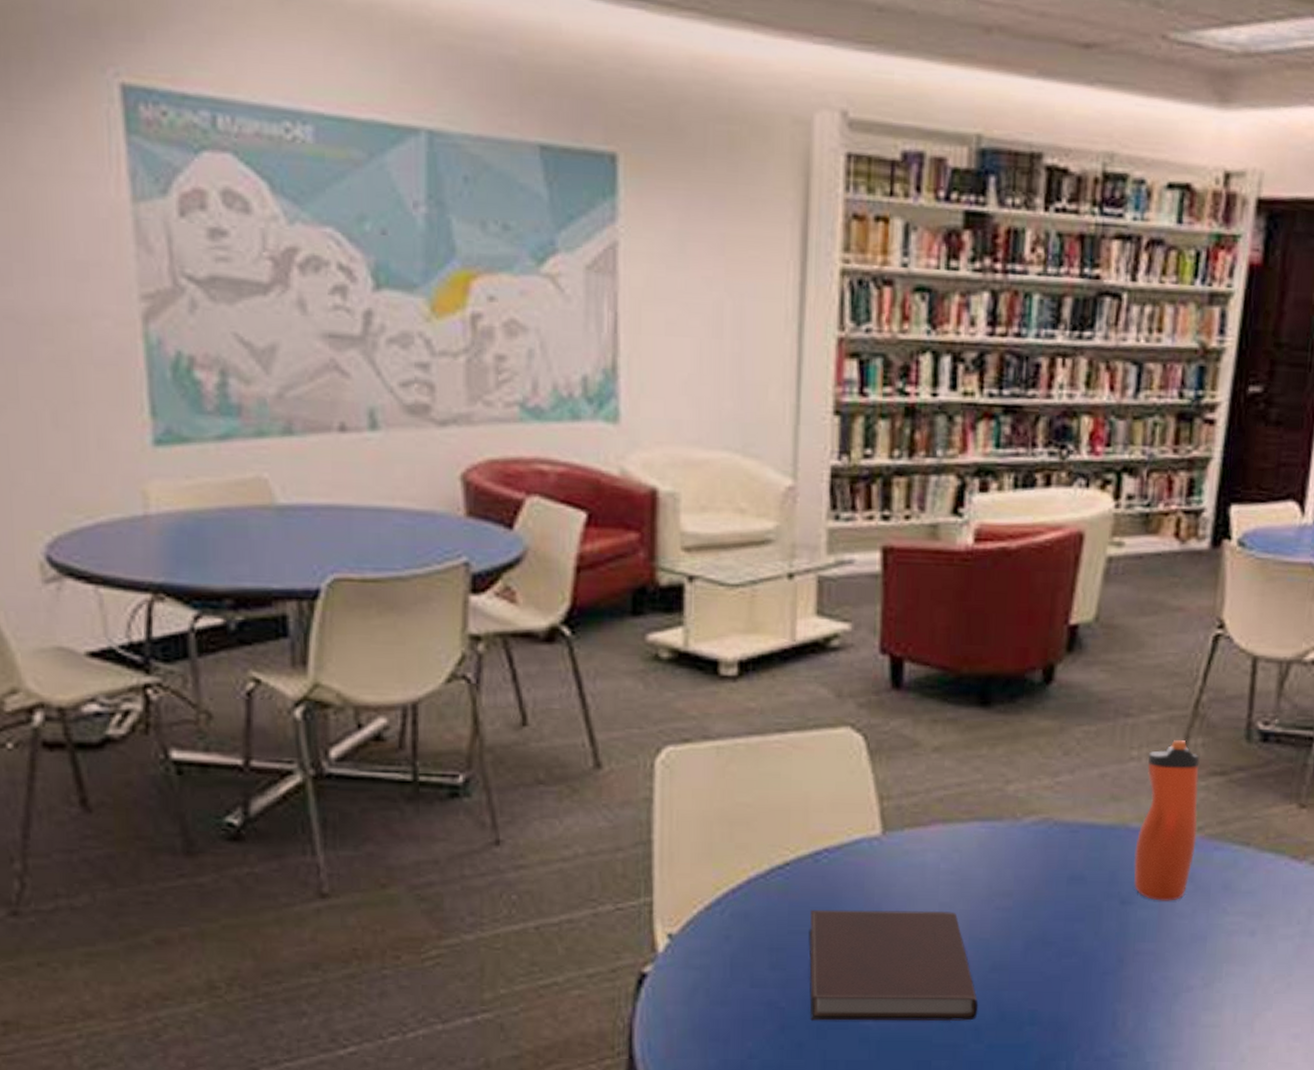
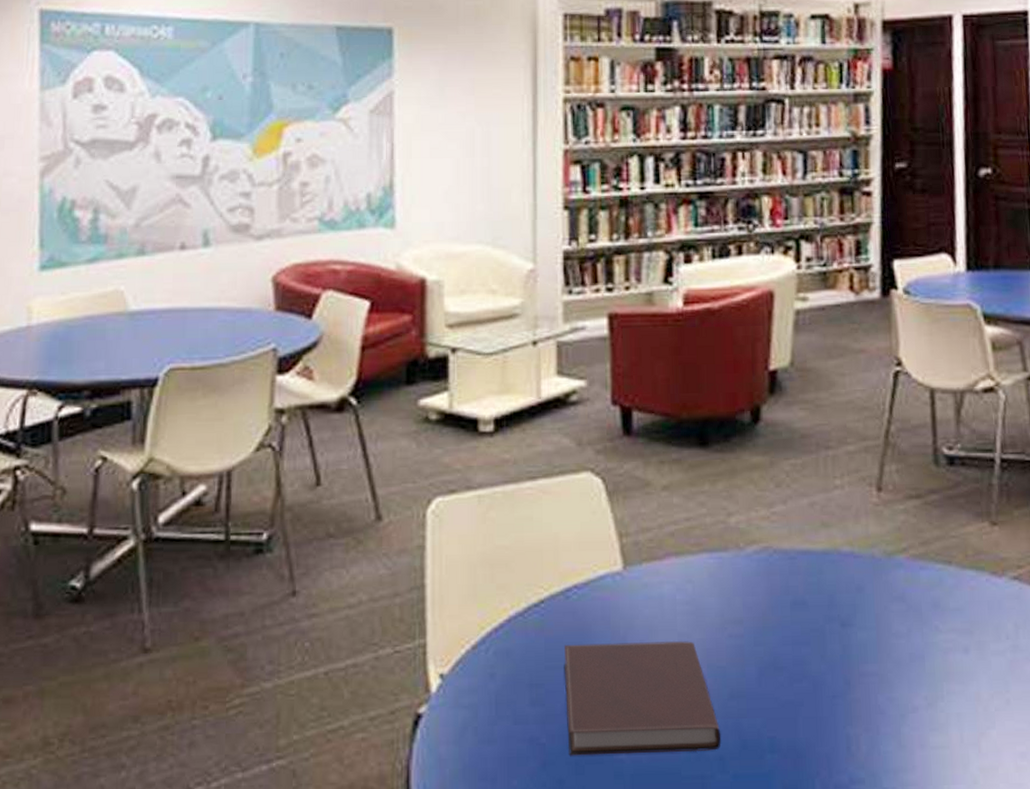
water bottle: present [1134,740,1200,901] -> none [848,468,903,622]

